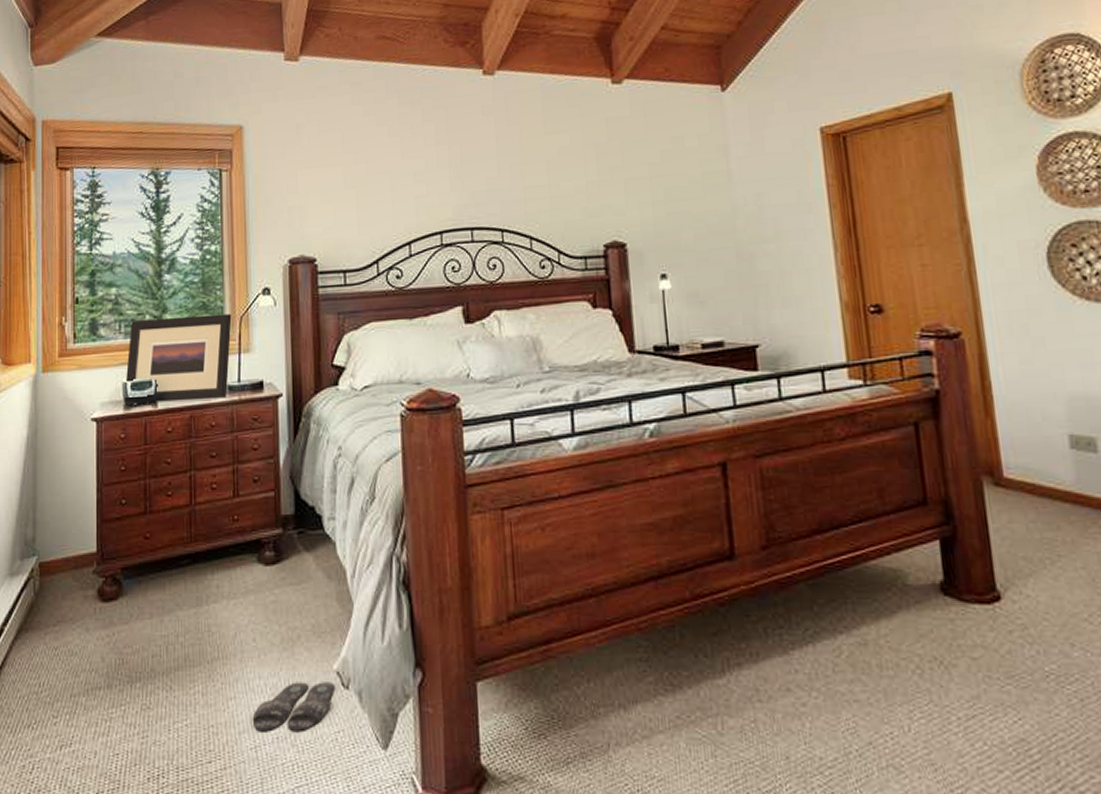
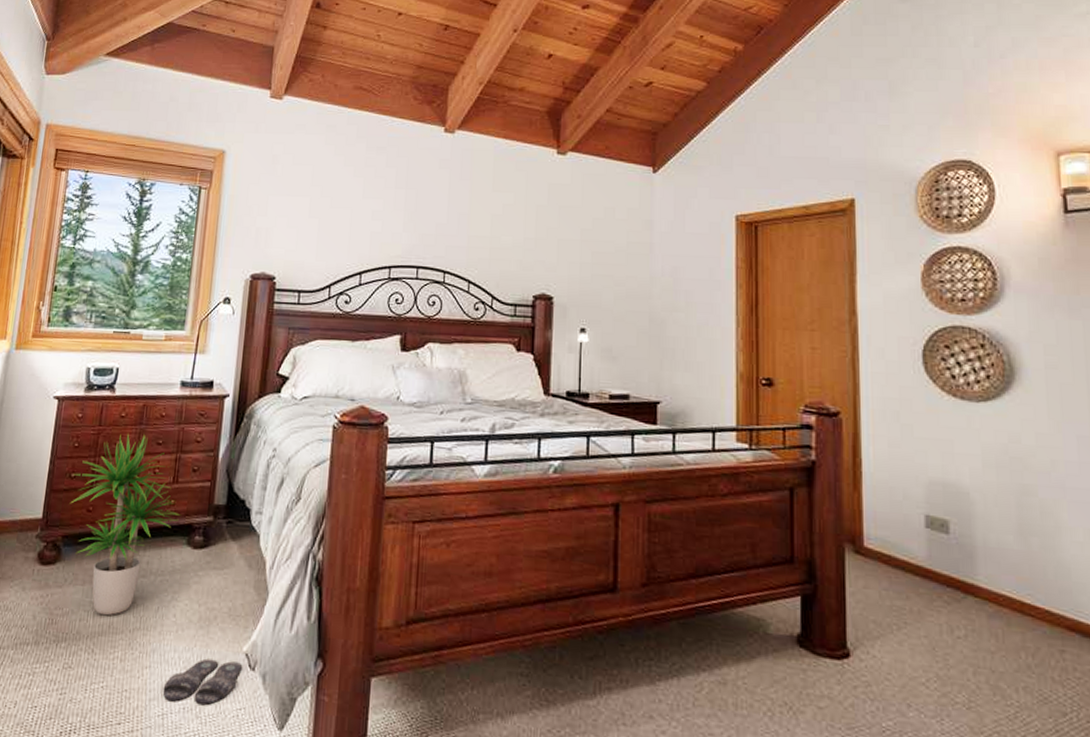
picture frame: present [124,313,232,404] -> none [85,313,193,393]
potted plant: none [124,448,246,649] -> present [70,433,181,616]

